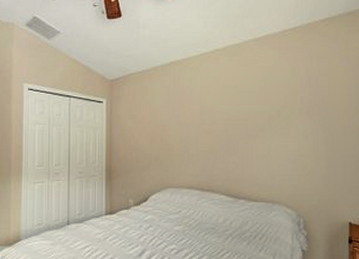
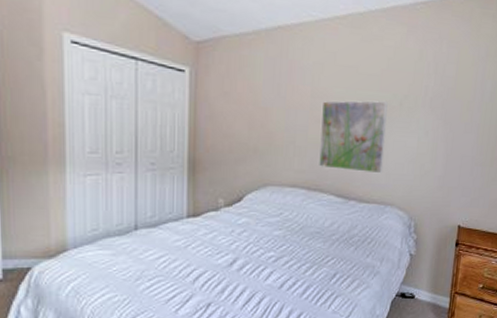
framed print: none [210,112,268,175] -> present [319,100,388,174]

